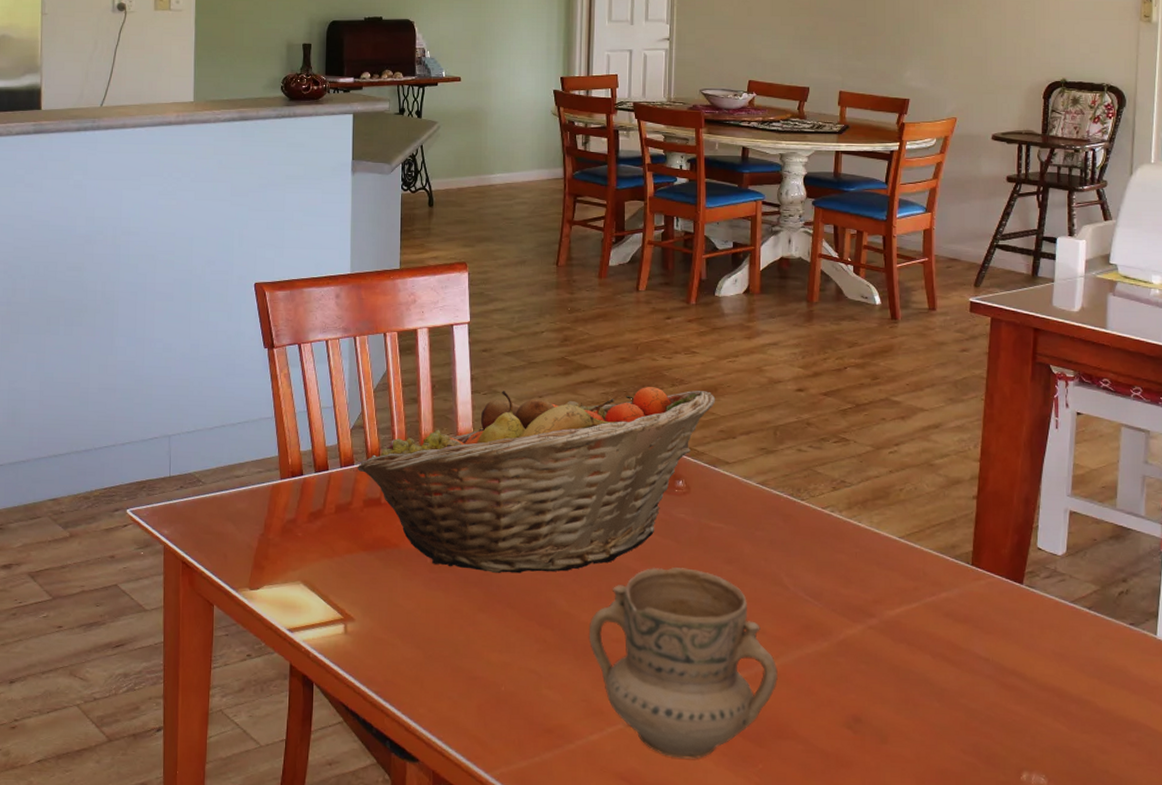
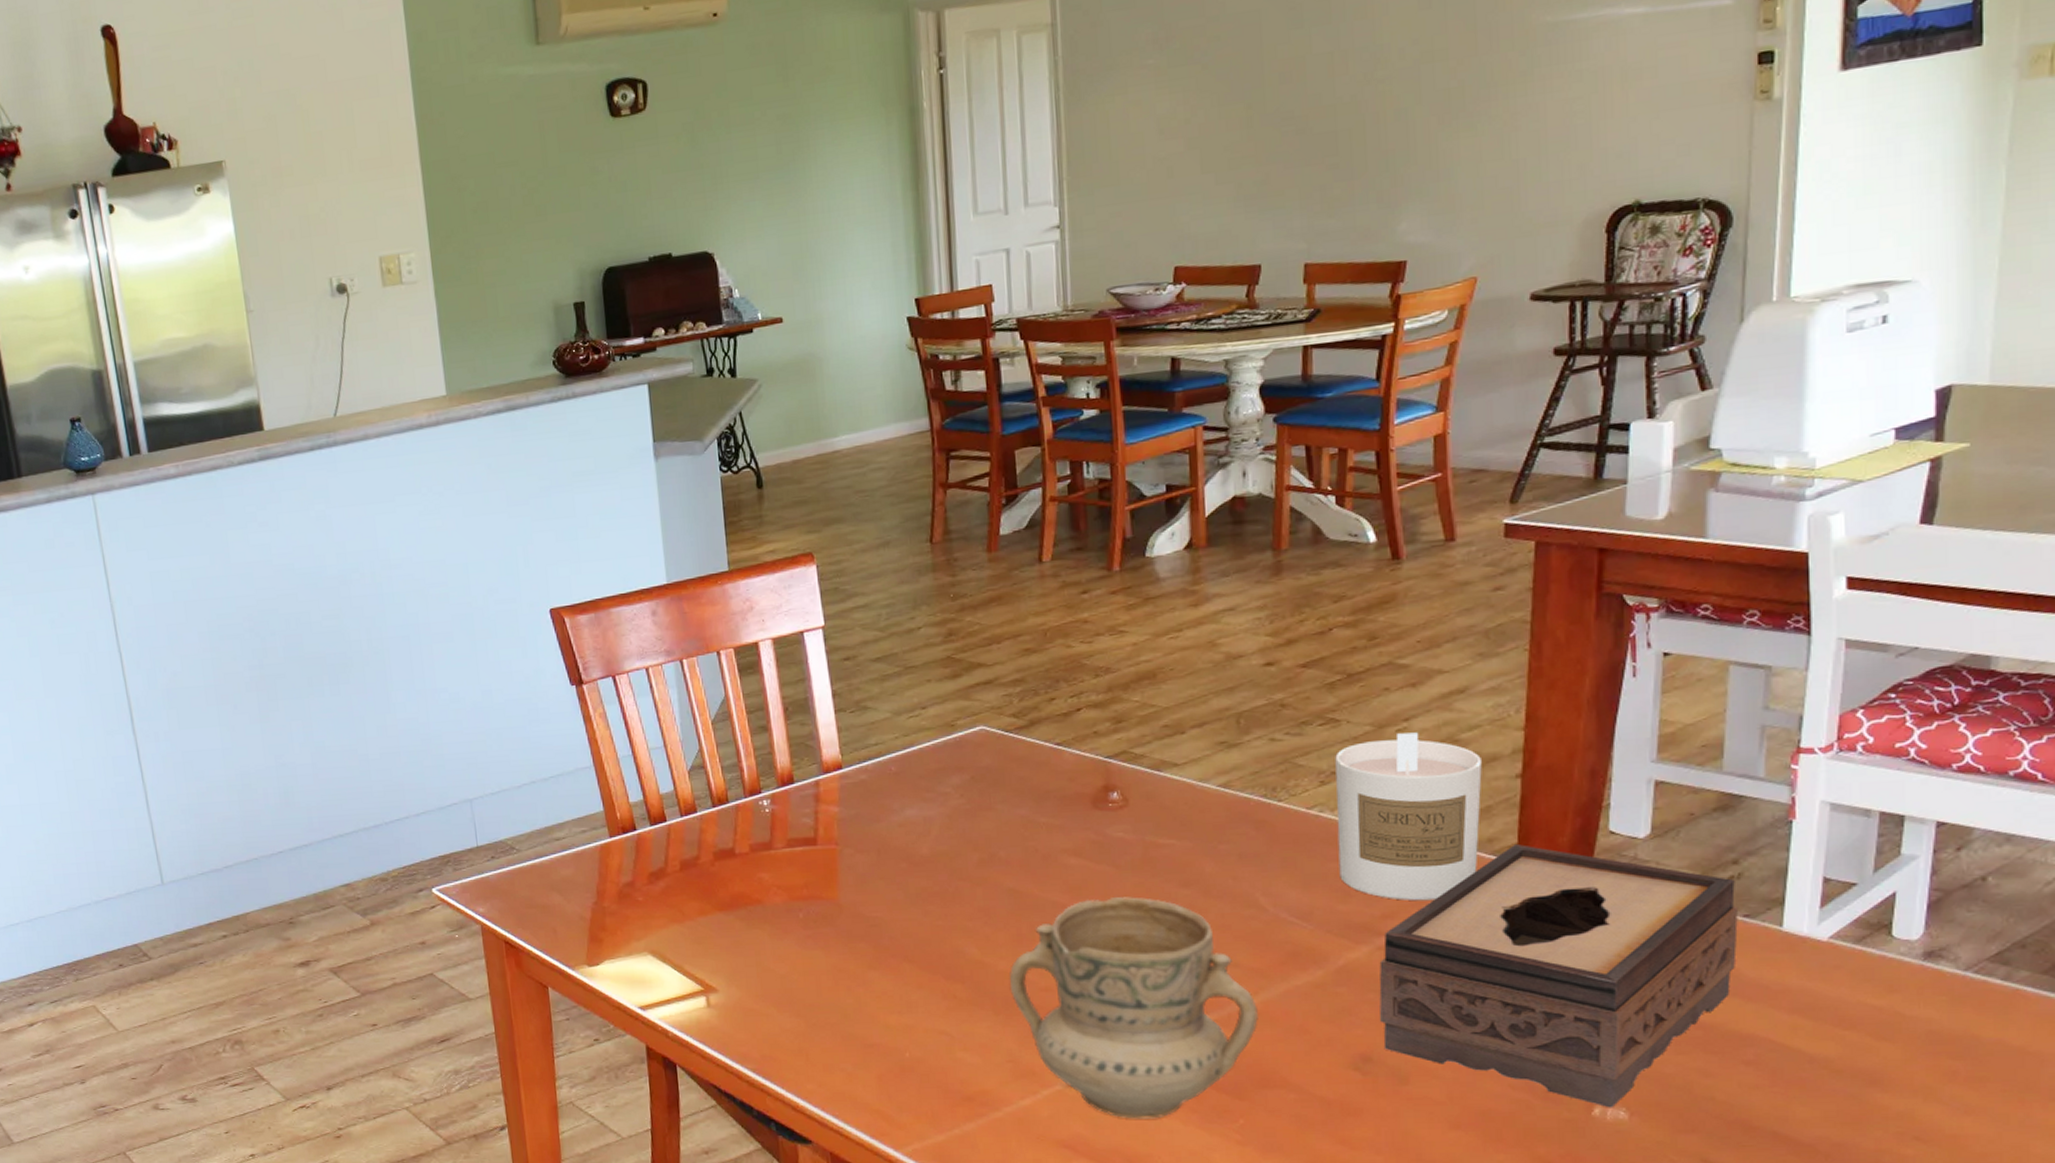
fruit basket: present [358,387,716,574] -> none [702,678,1155,924]
candle: none [843,455,949,592] -> present [1335,732,1482,901]
tissue box: none [869,551,1126,775] -> present [1379,843,1738,1108]

